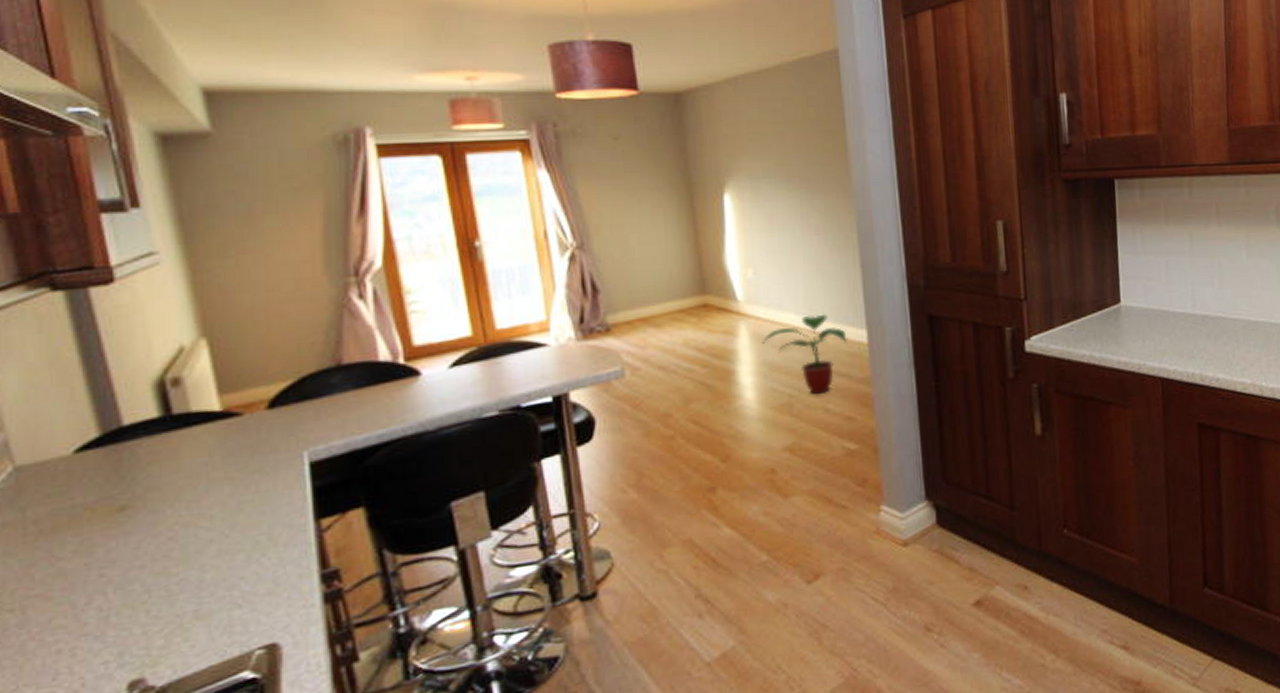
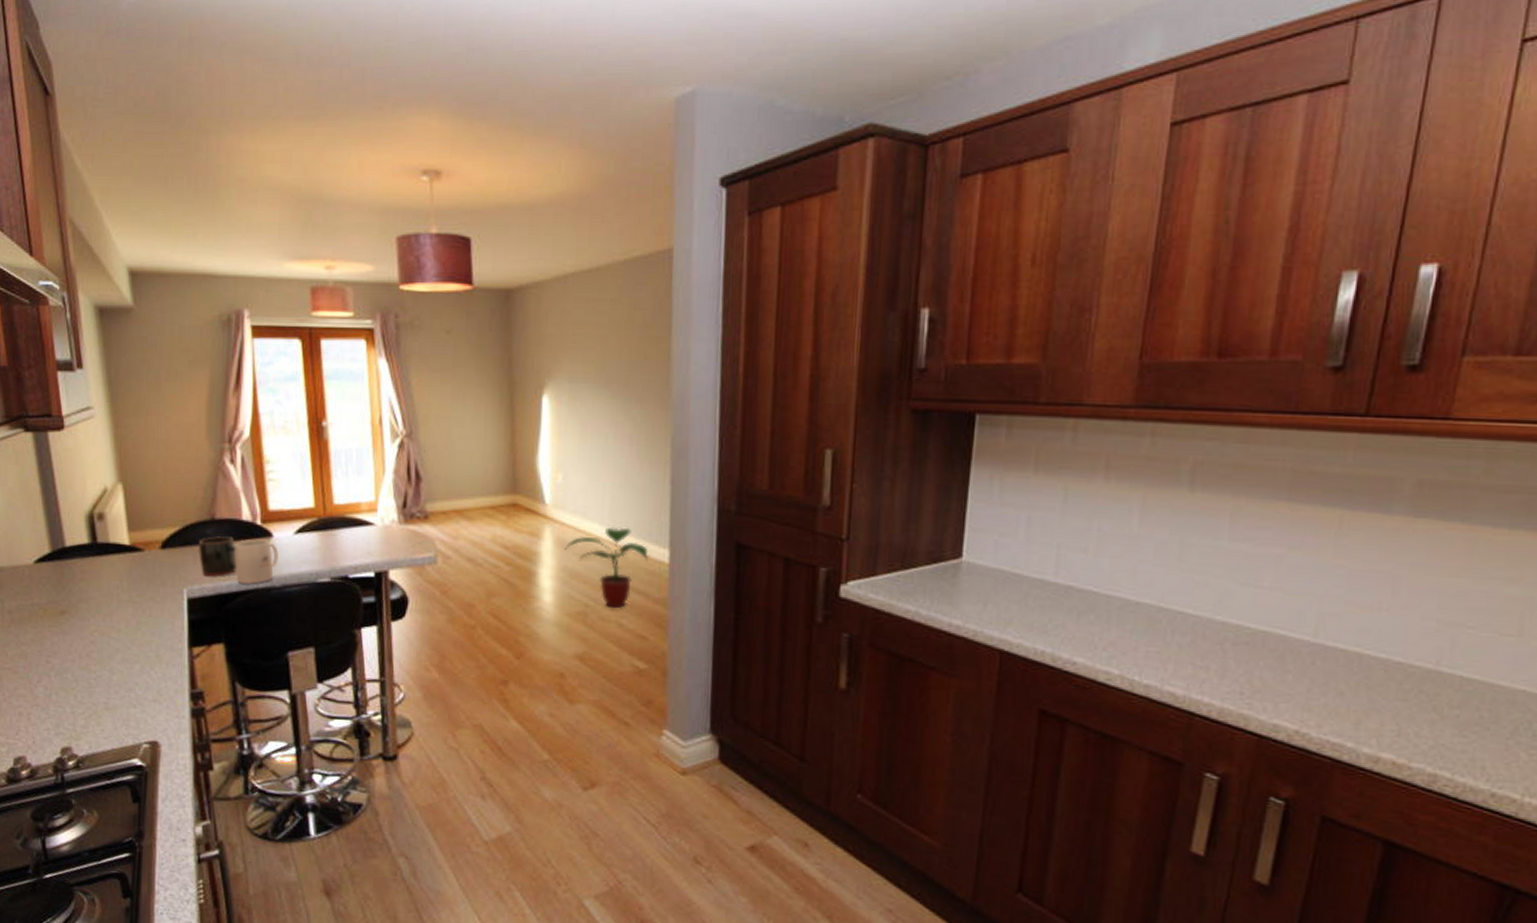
mug: none [322,382,375,432] -> present [199,536,237,576]
mug: none [371,379,430,434] -> present [234,539,279,584]

